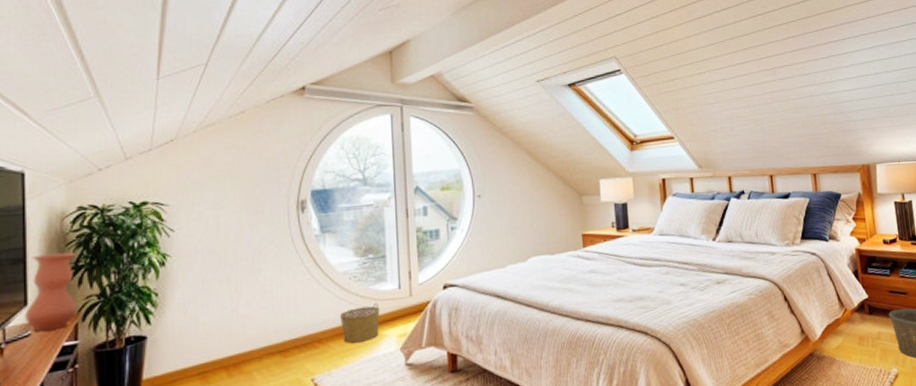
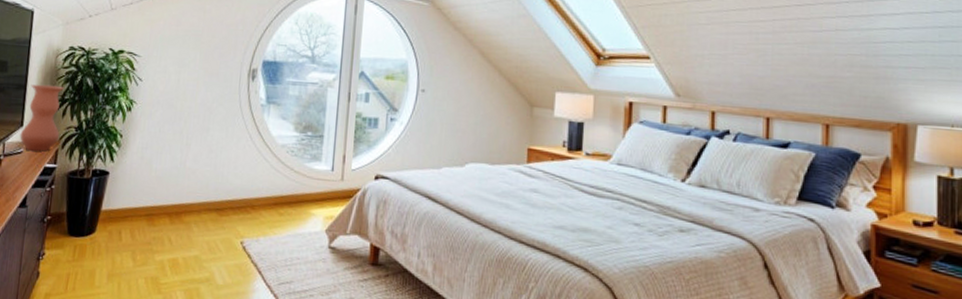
basket: present [340,303,380,343] -> none [273,180,311,216]

